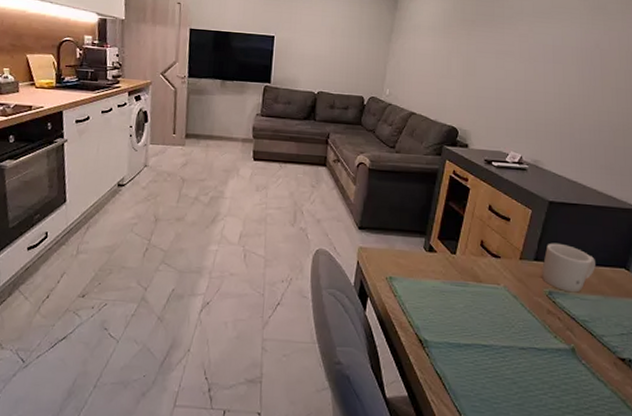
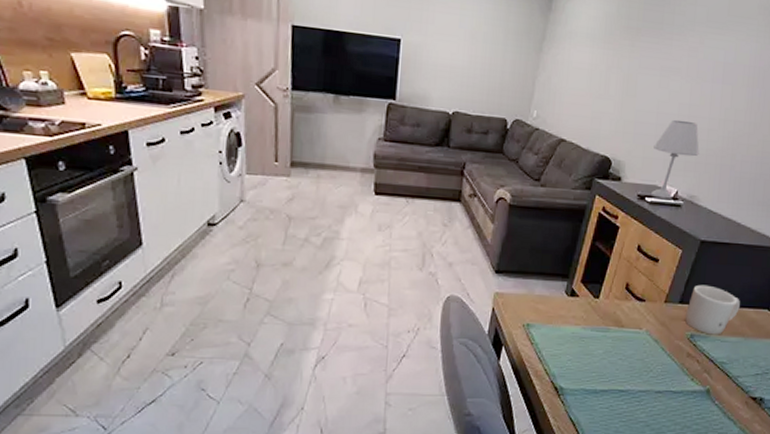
table lamp: none [496,94,539,165] -> present [650,119,699,201]

